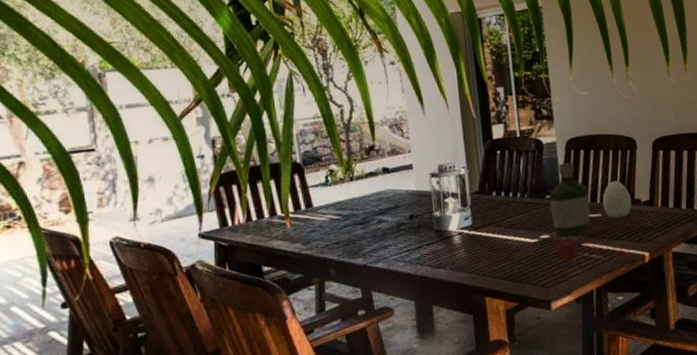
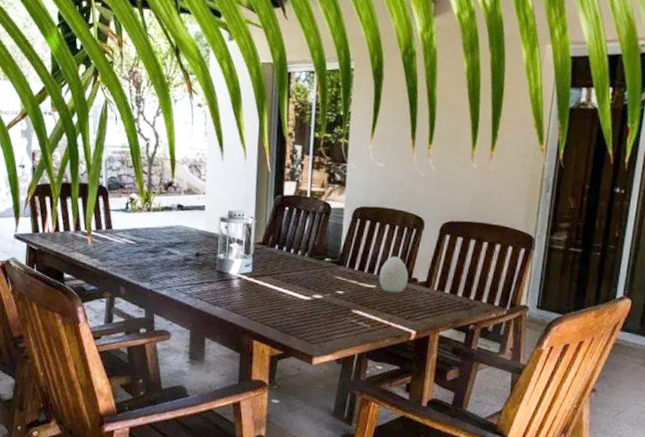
bottle: present [549,162,590,237] -> none [327,230,368,302]
fruit: present [556,237,579,262] -> none [326,301,349,325]

